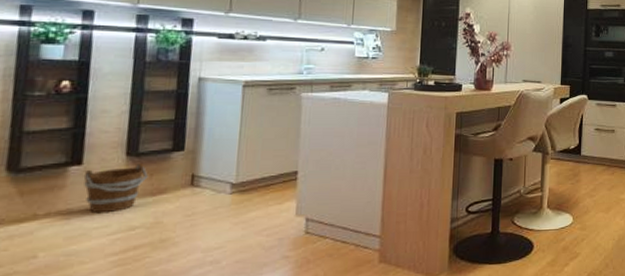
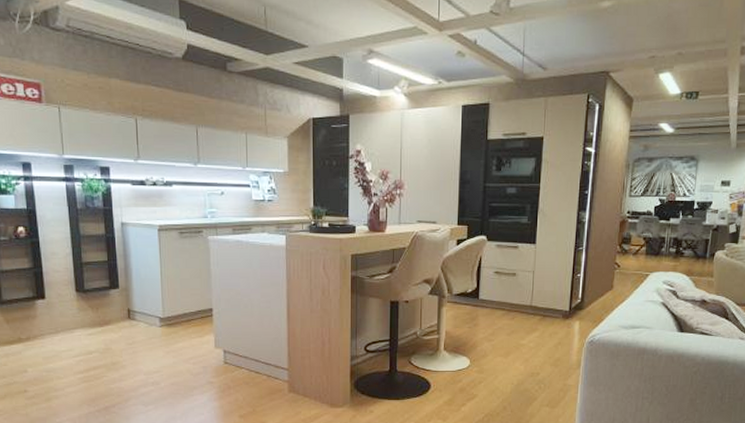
bucket: present [83,164,148,214] -> none [48,299,95,339]

